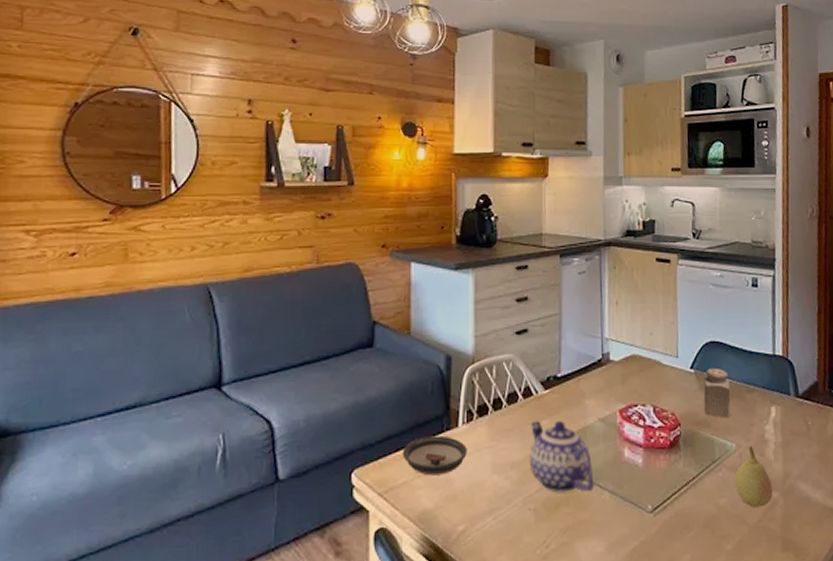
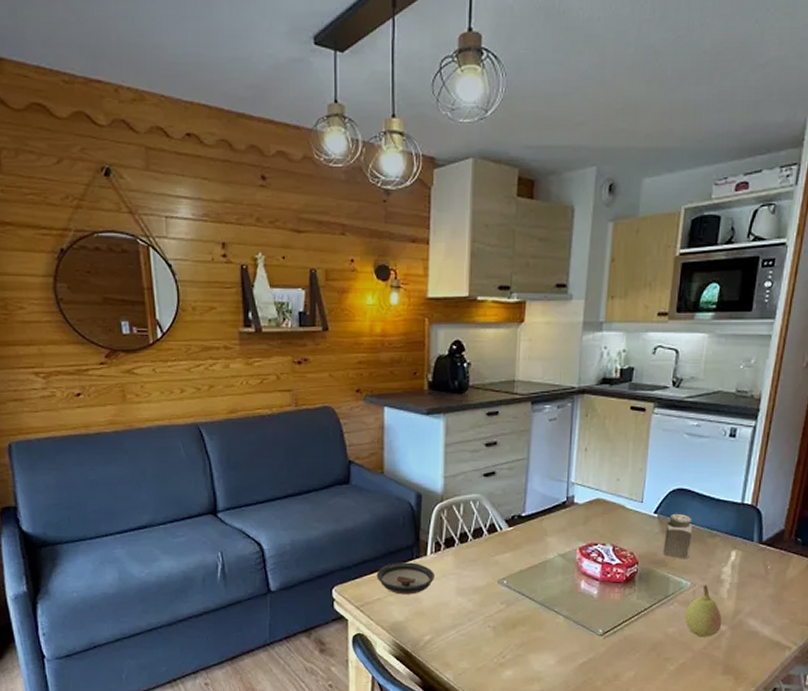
teapot: present [529,421,594,493] -> none [491,554,550,614]

